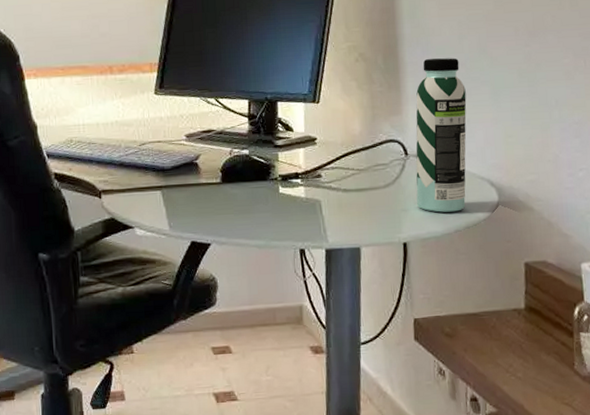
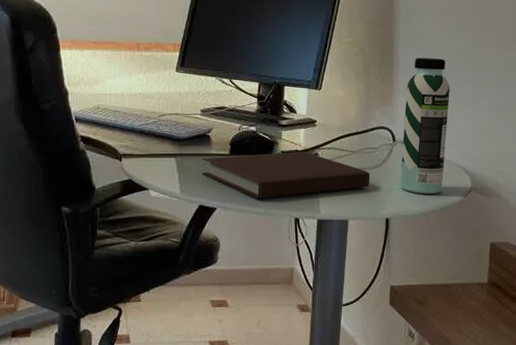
notebook: none [191,173,383,230] -> present [202,151,370,198]

